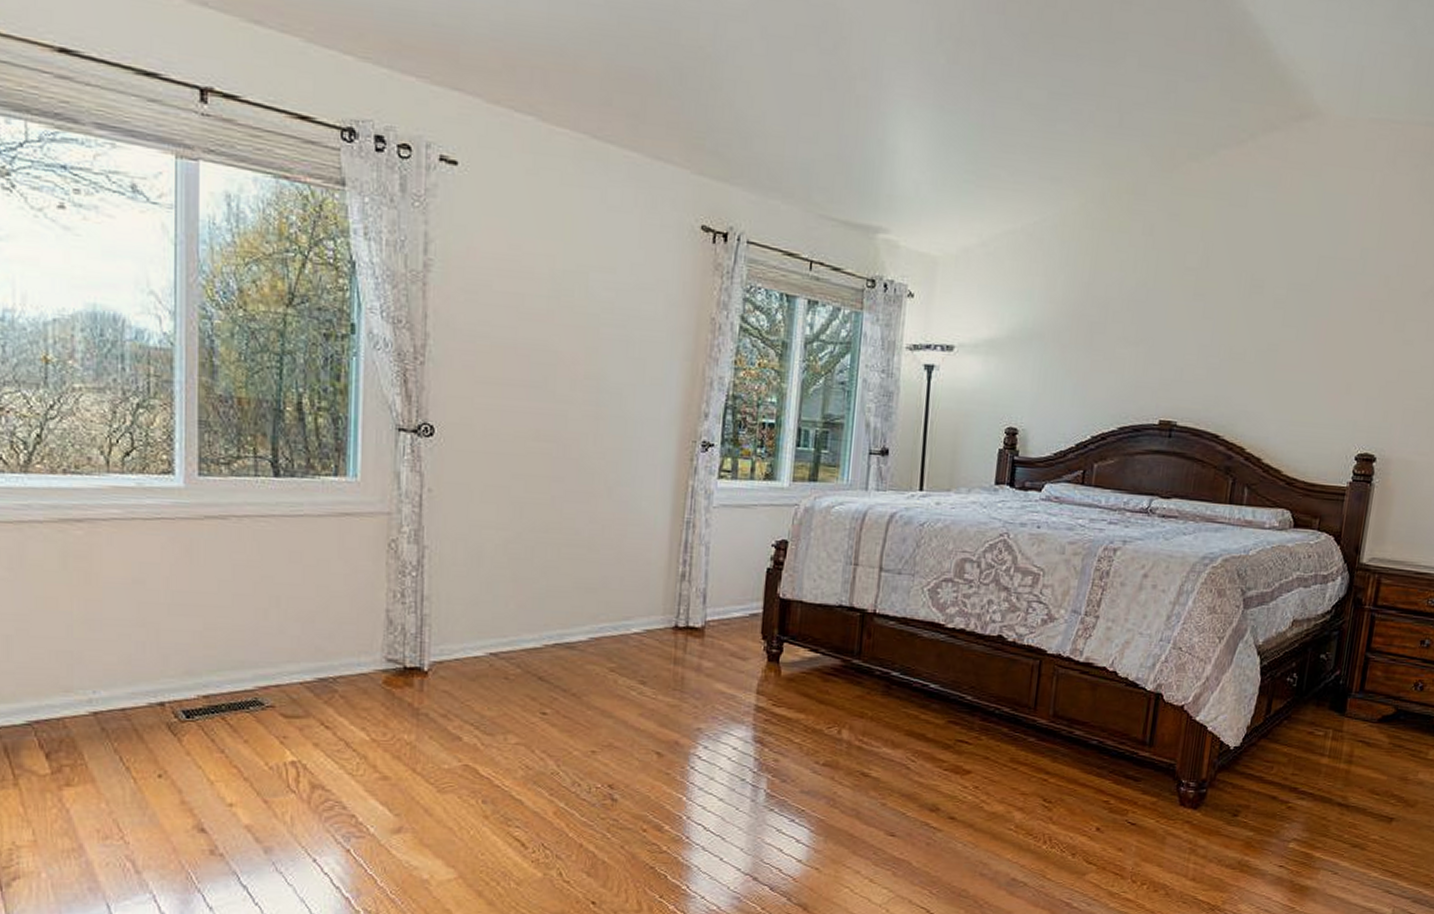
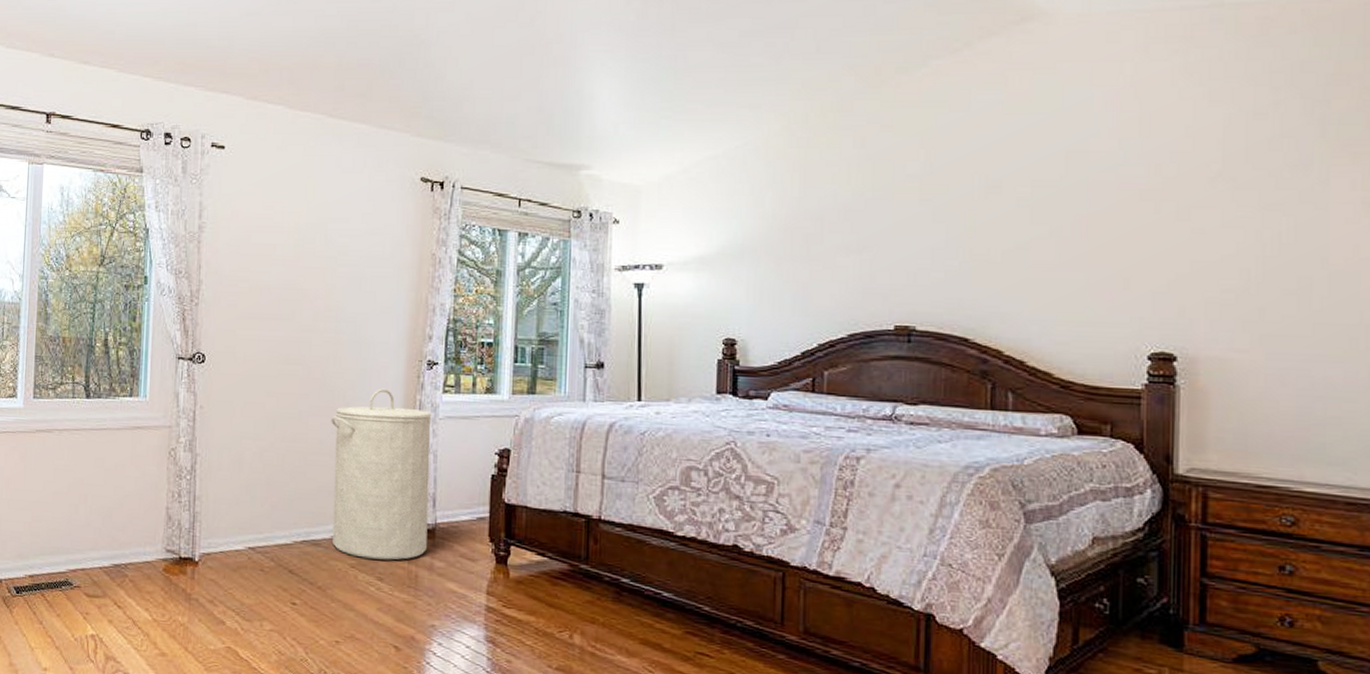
laundry hamper: none [589,471,705,662] -> present [331,388,432,560]

